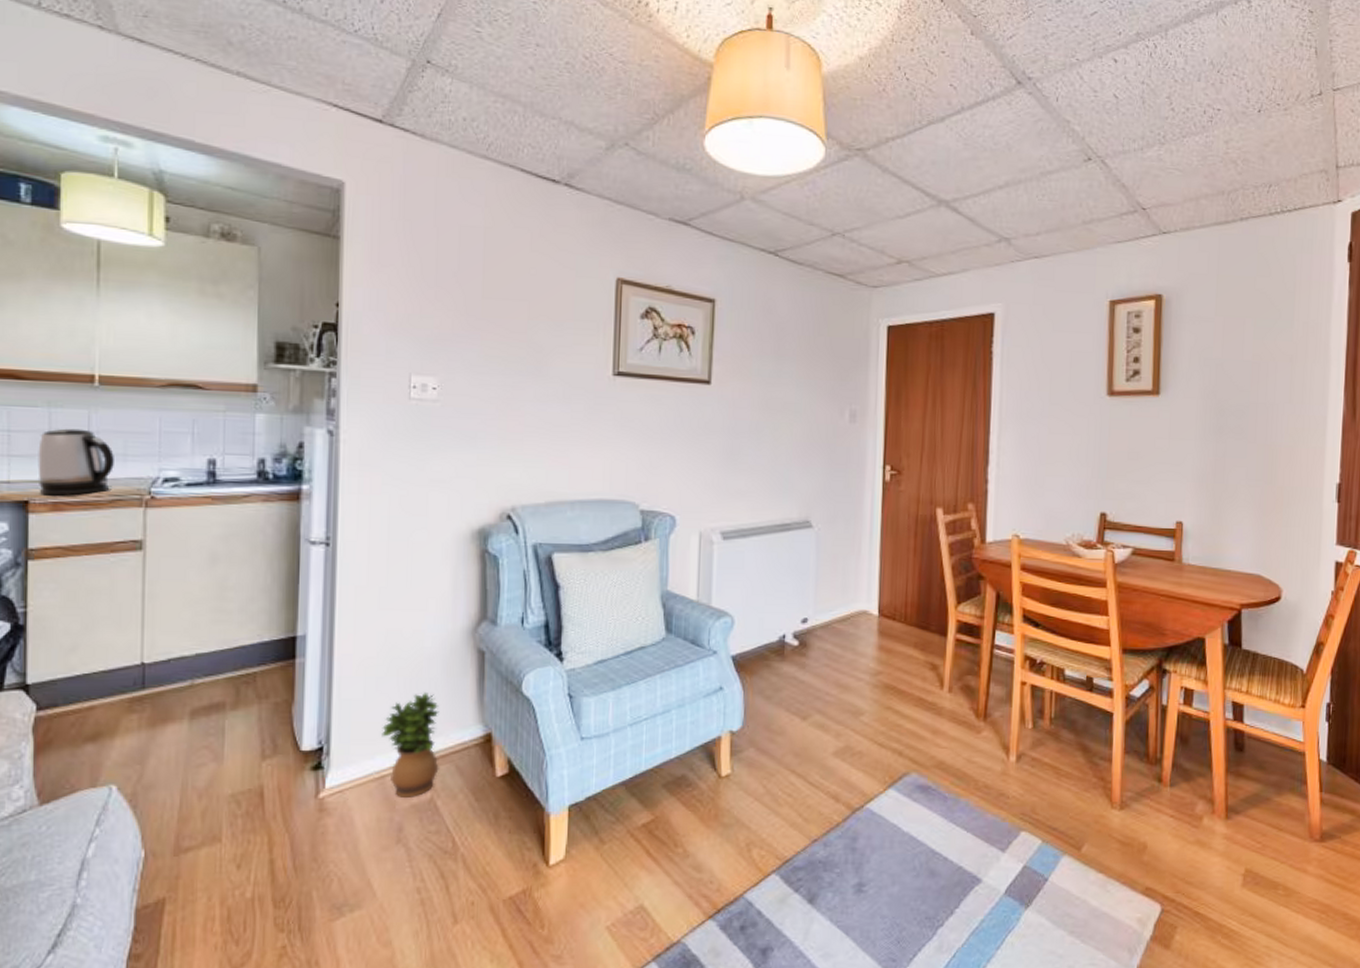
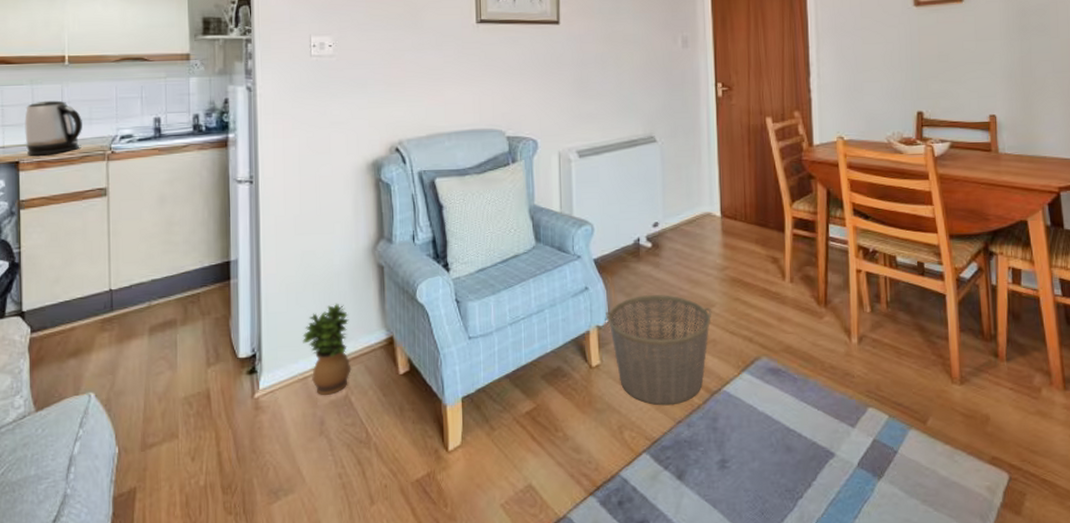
basket: none [741,699,861,822] -> present [606,295,712,406]

